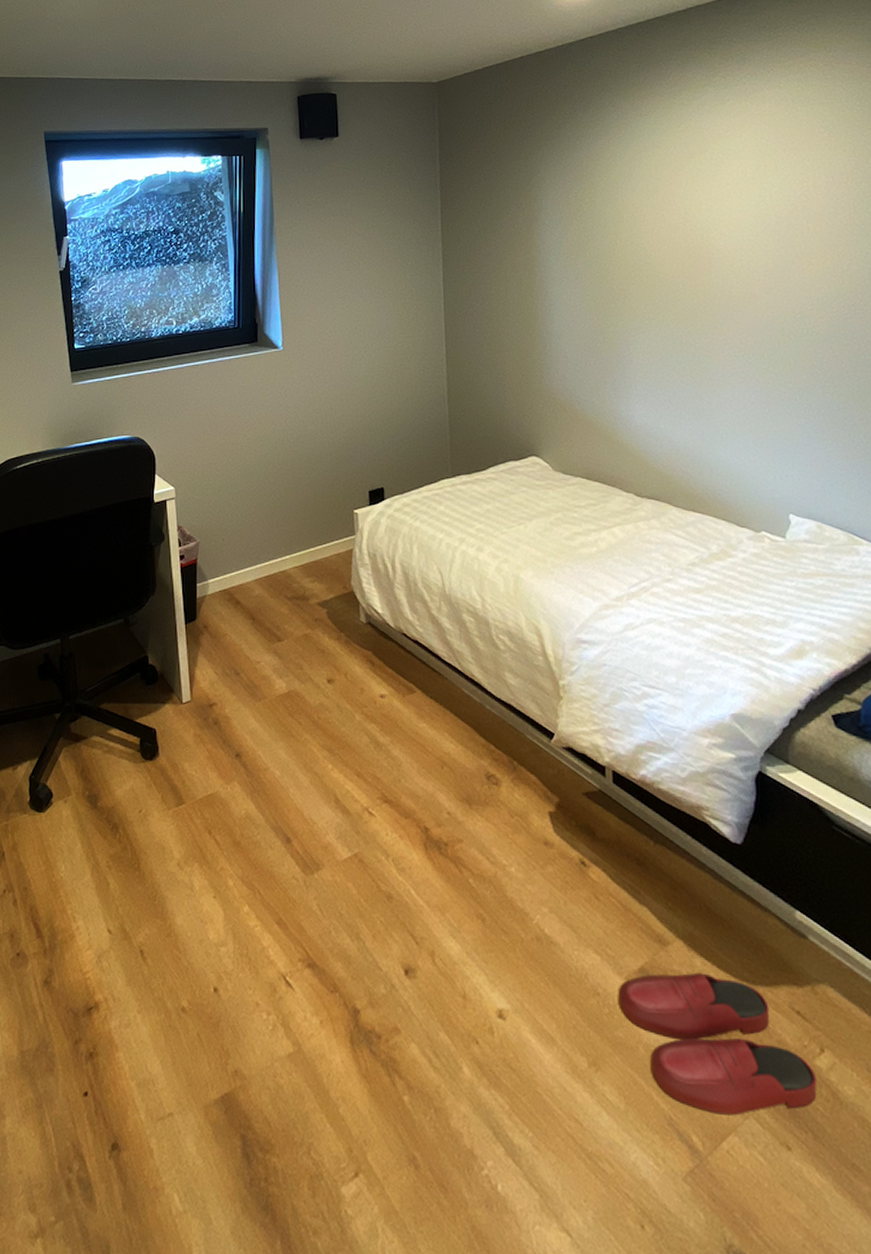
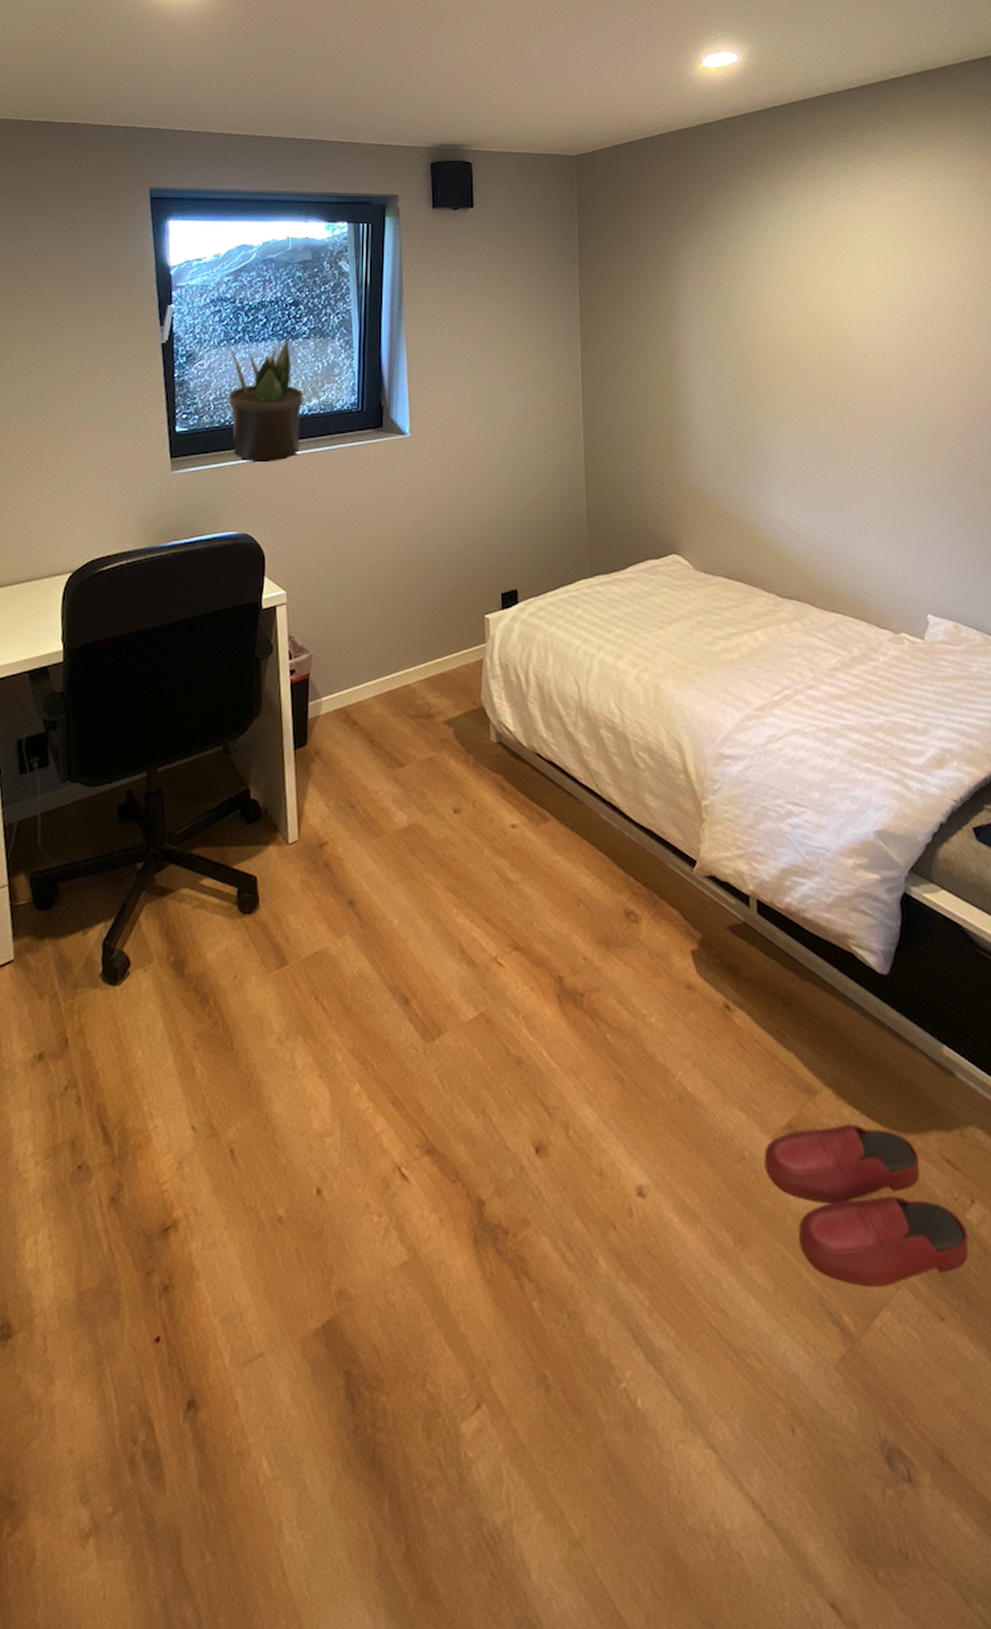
planter: none [117,264,186,375] -> present [227,338,304,463]

